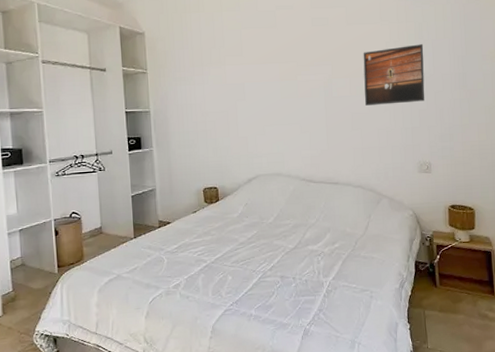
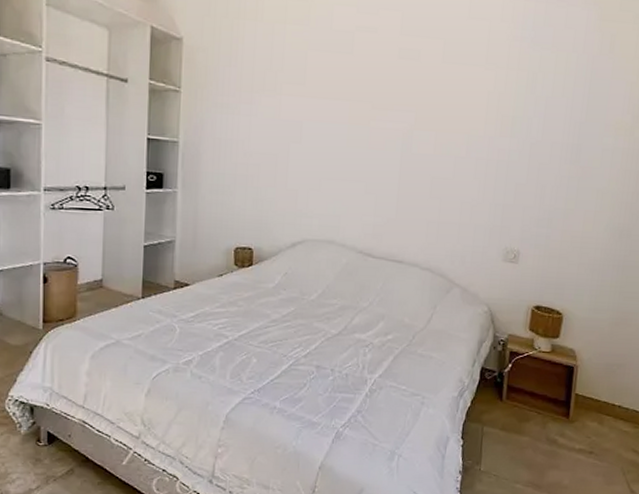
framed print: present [363,44,425,106] -> none [451,100,535,174]

